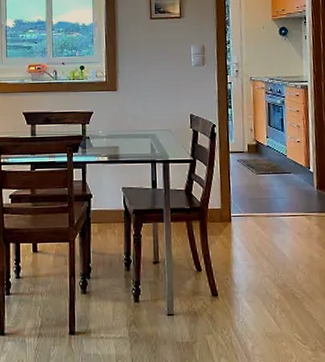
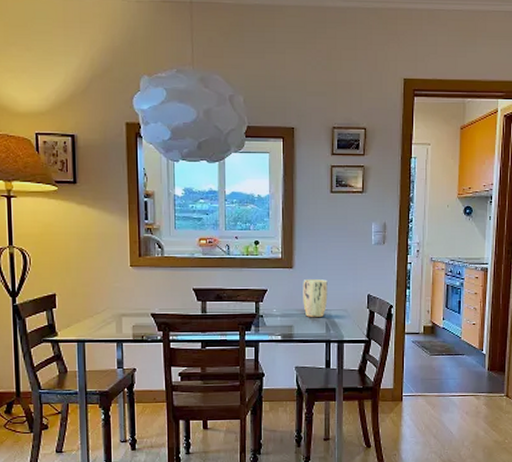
plant pot: none [127,101,152,138] -> present [303,279,328,317]

